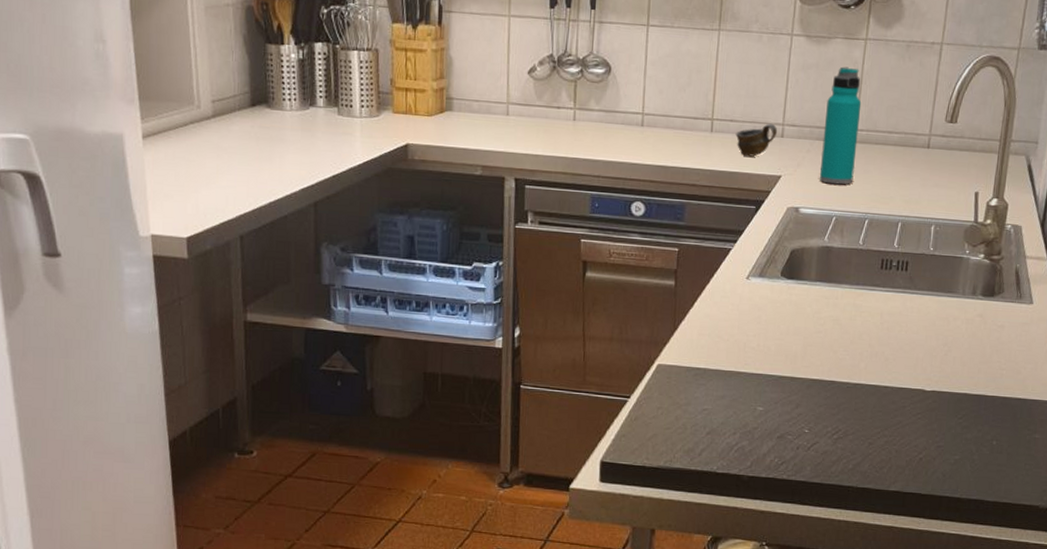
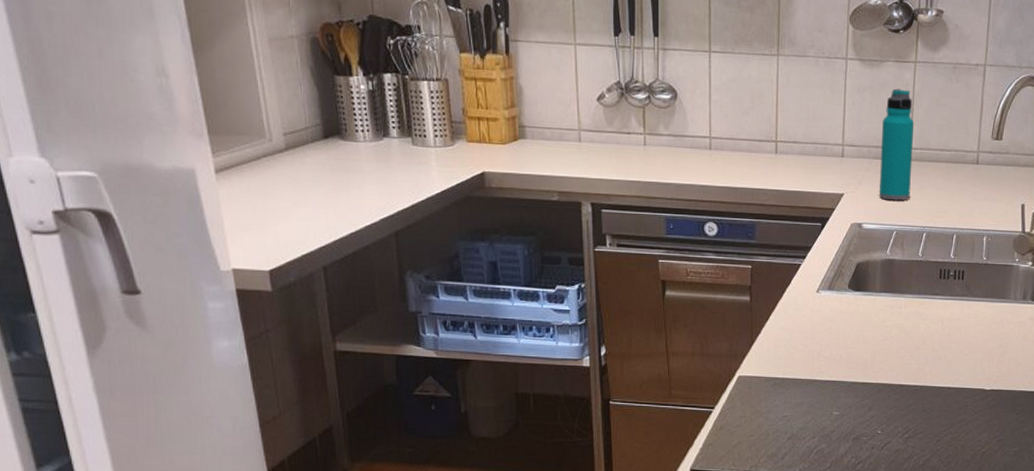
cup: present [735,123,778,157] -> none [799,144,838,176]

